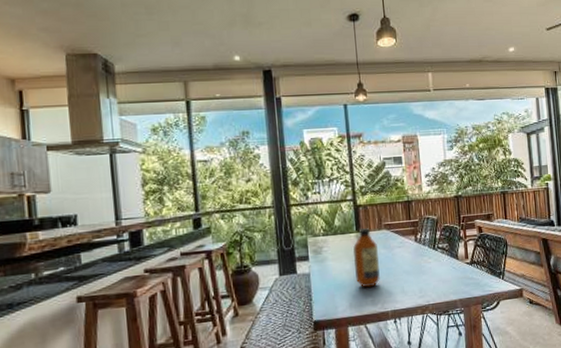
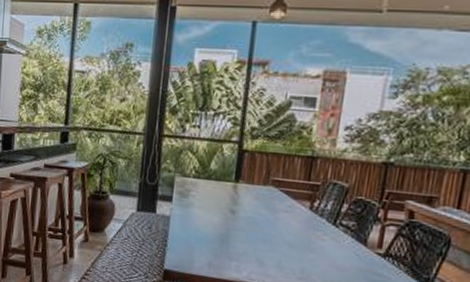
bottle: present [353,228,380,288] -> none [221,179,258,251]

